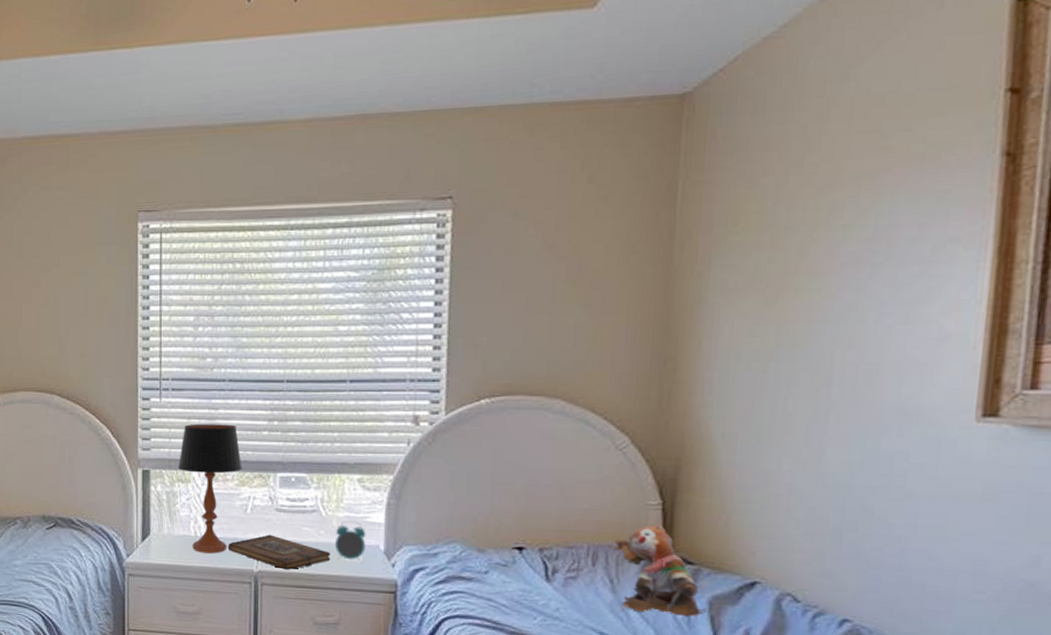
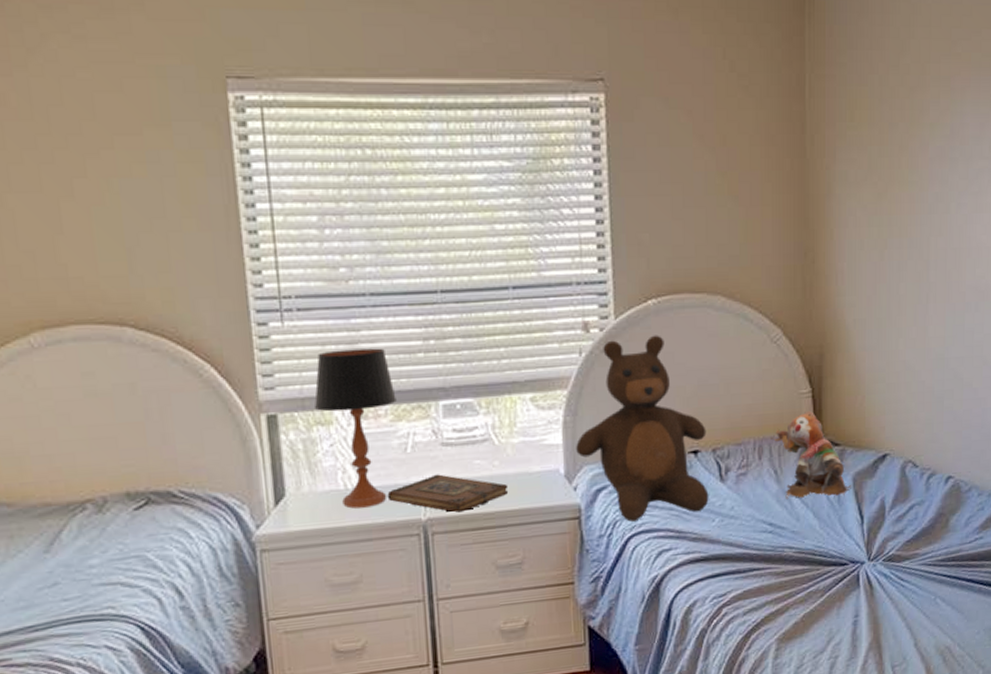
alarm clock: present [334,521,366,563] -> none [511,446,545,494]
teddy bear: none [397,432,534,606] -> present [576,335,709,522]

